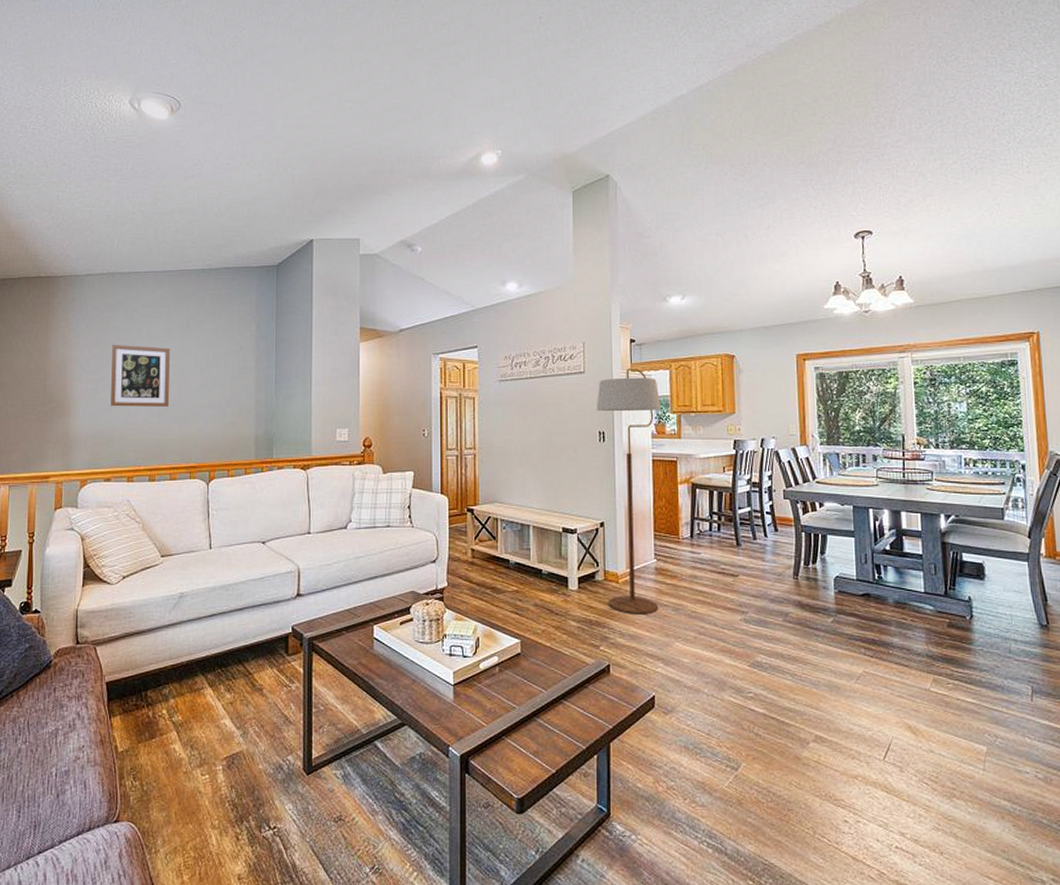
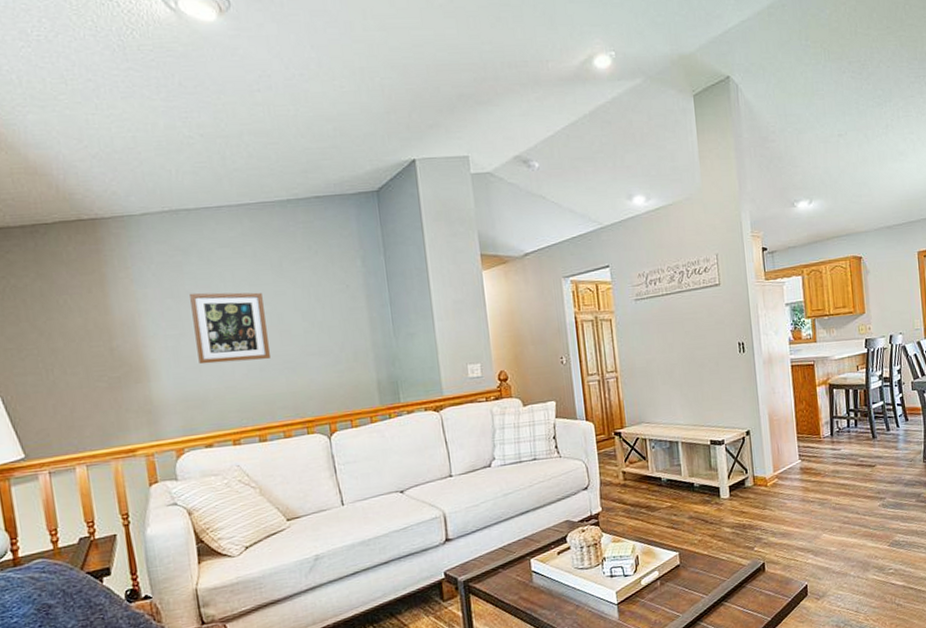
floor lamp: present [596,368,662,614] -> none [733,276,805,514]

